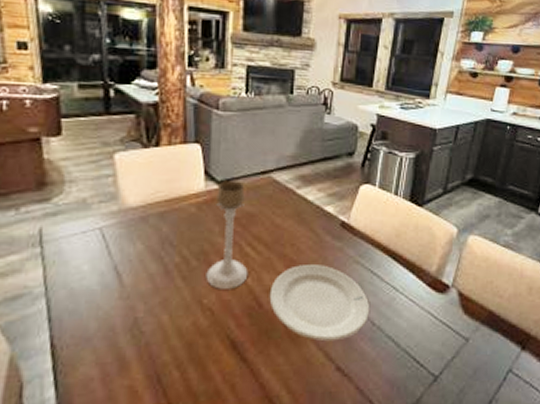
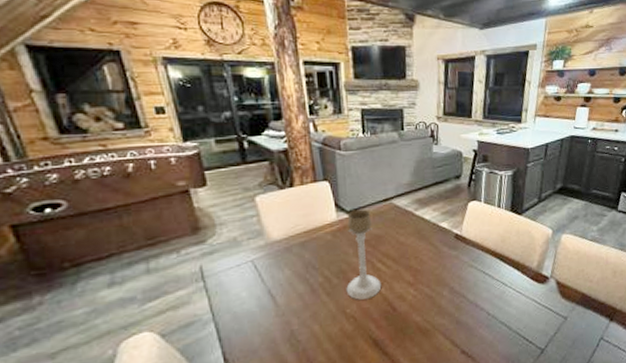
plate: present [269,265,369,340] -> none [401,271,485,332]

